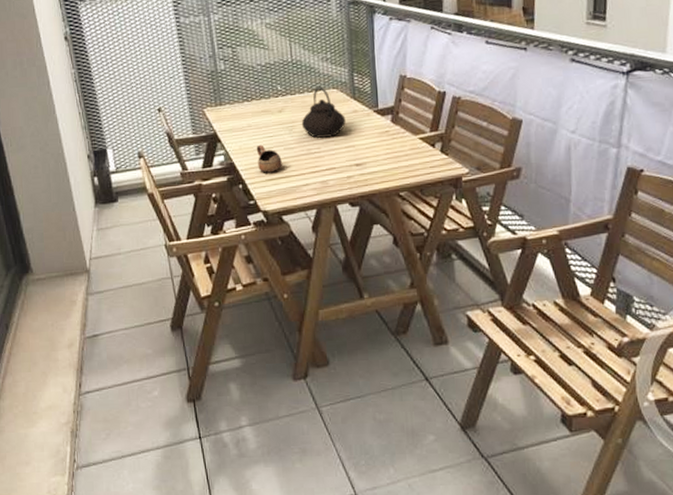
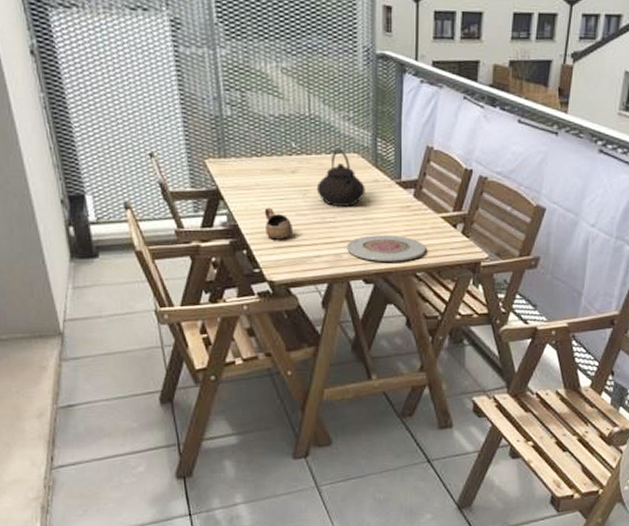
plate: none [332,159,407,185] -> present [347,235,426,262]

